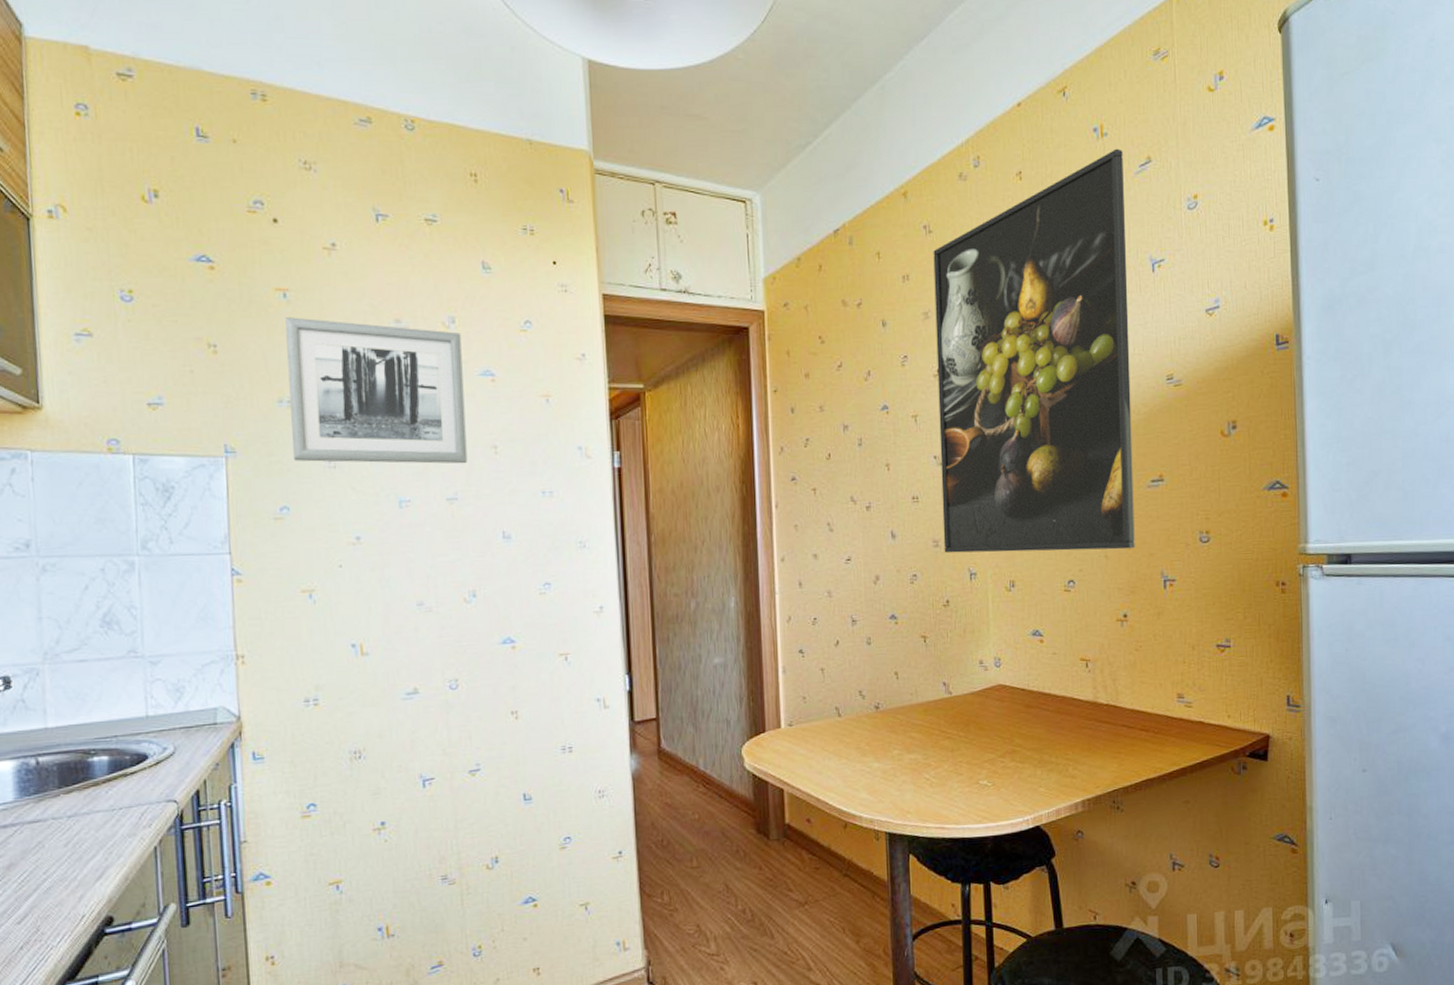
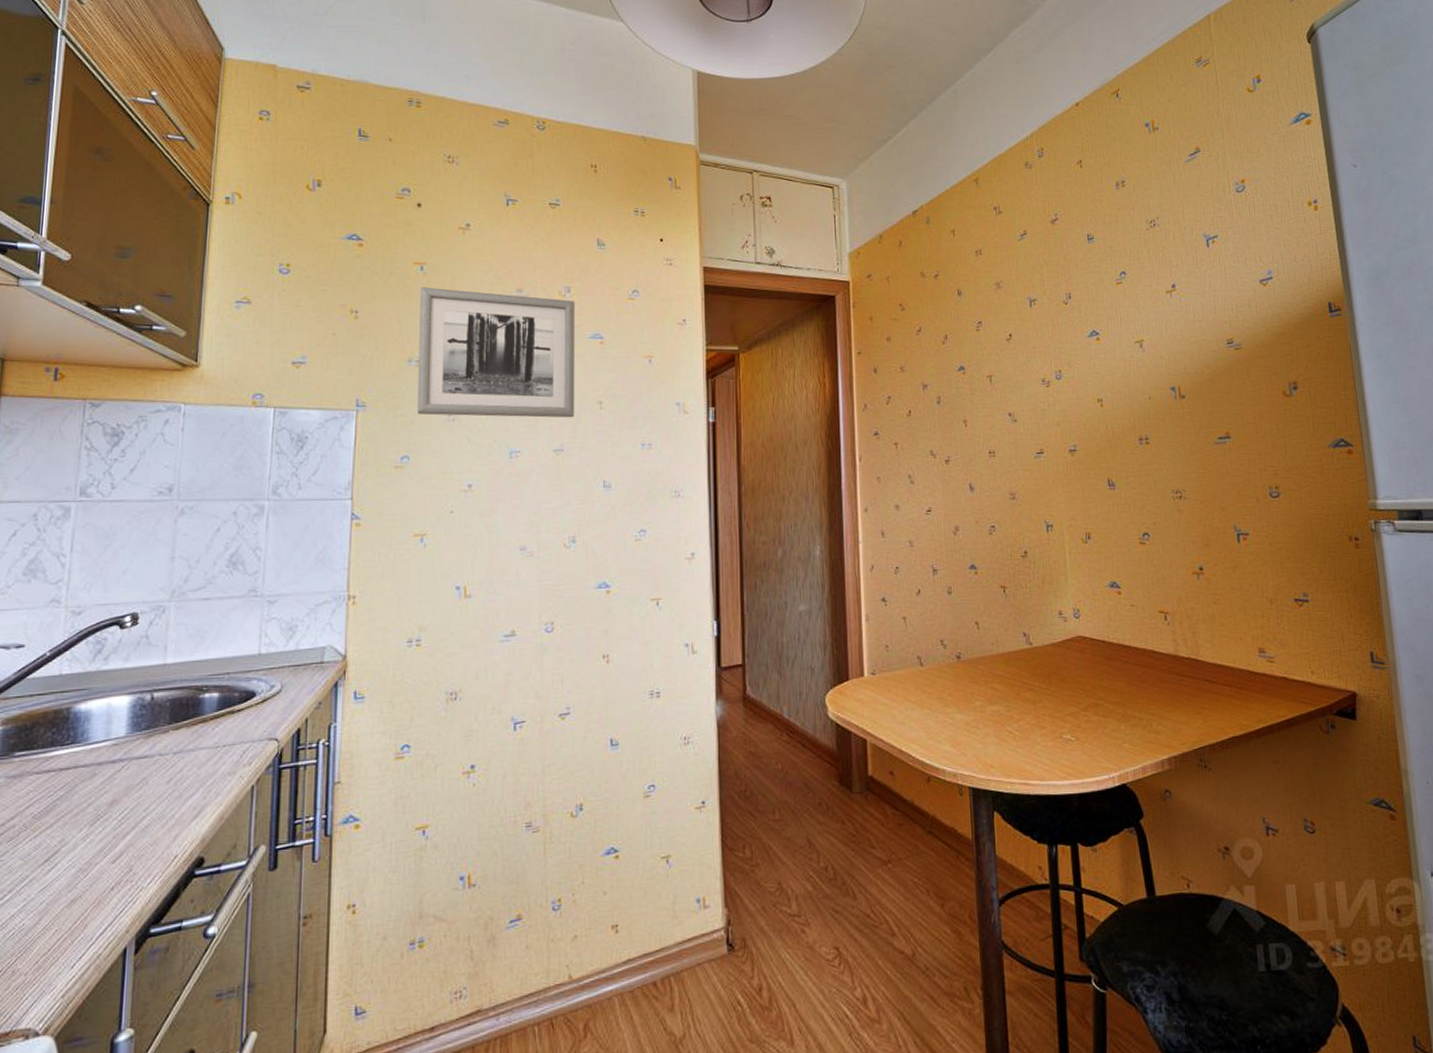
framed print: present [933,148,1135,554] -> none [1003,140,1207,506]

